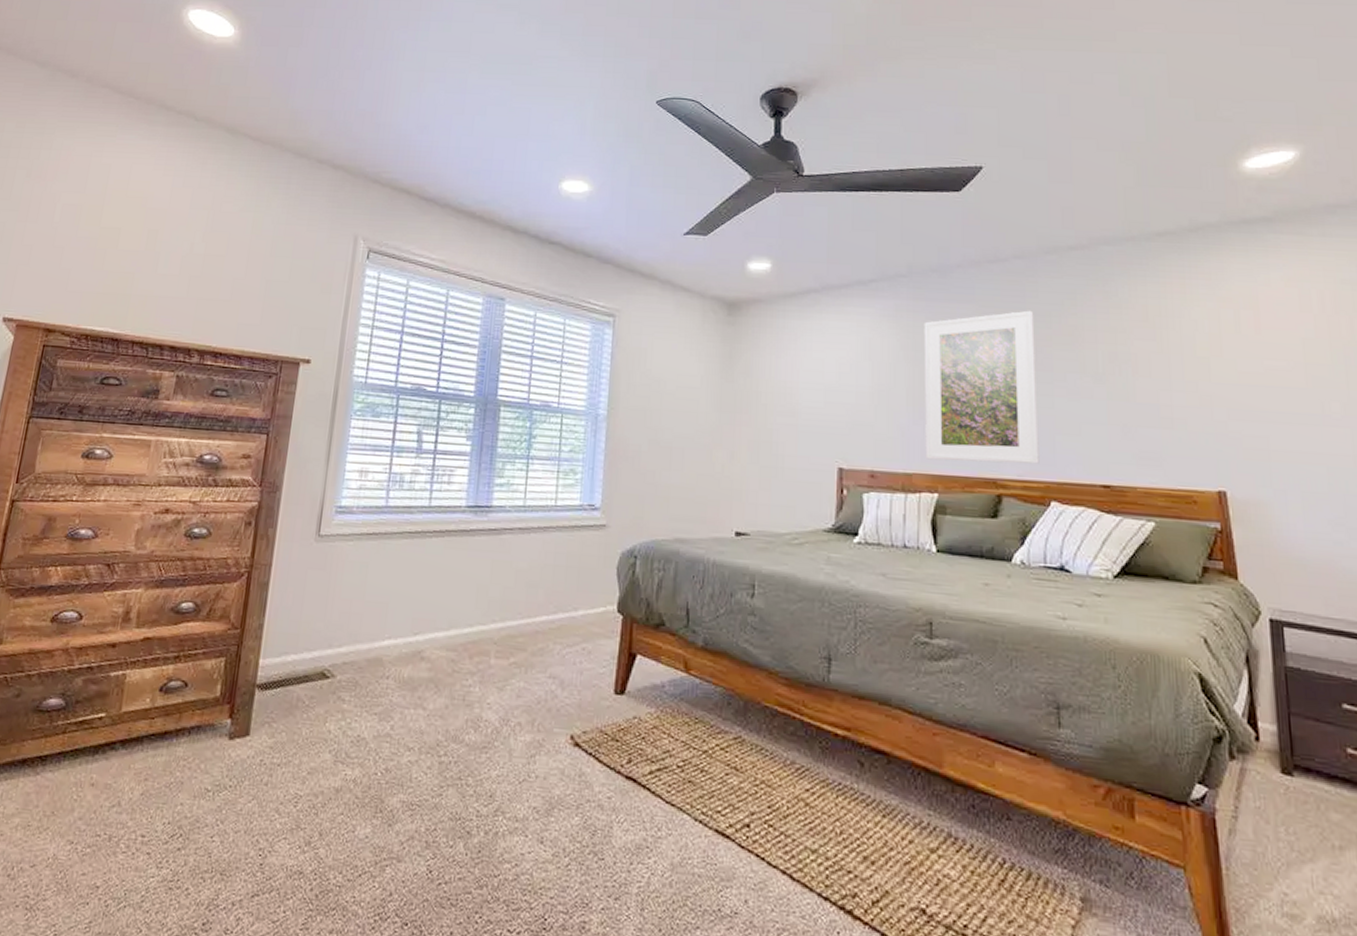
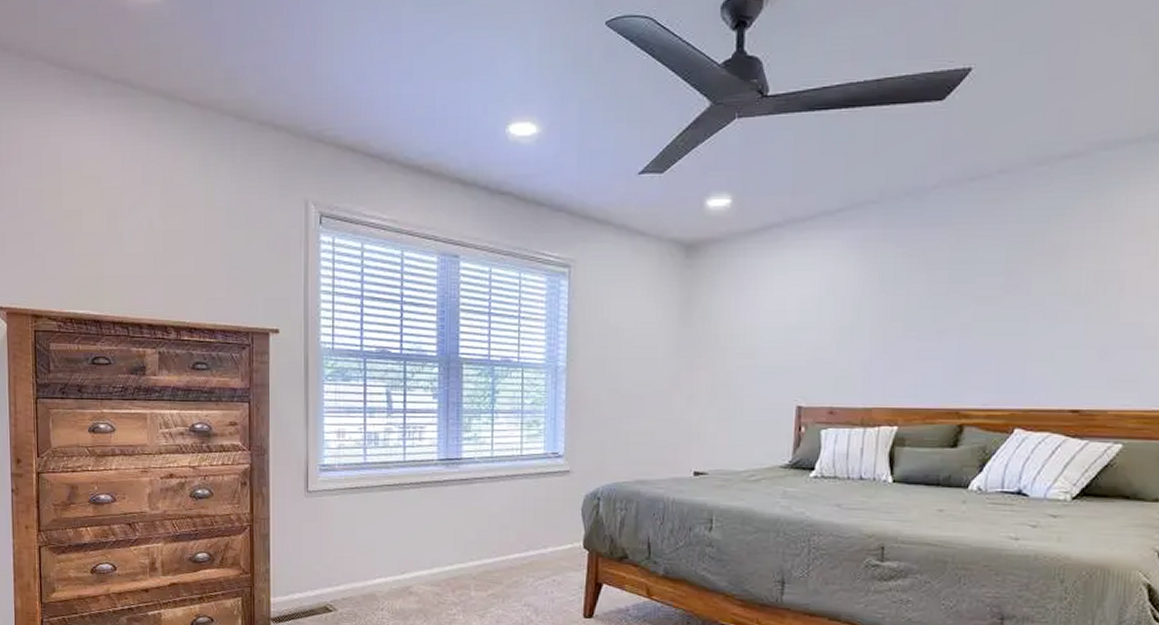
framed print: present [924,310,1040,464] -> none [887,230,1016,394]

